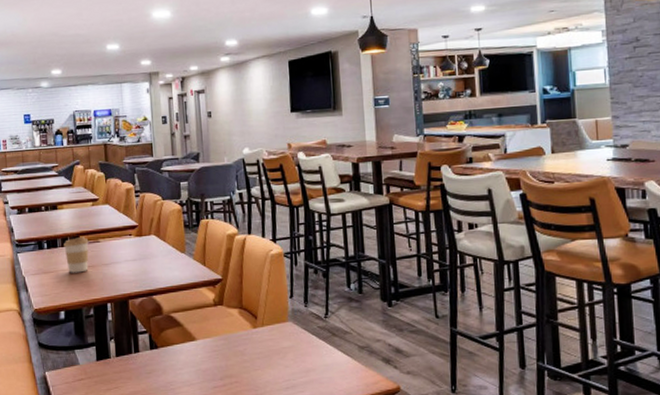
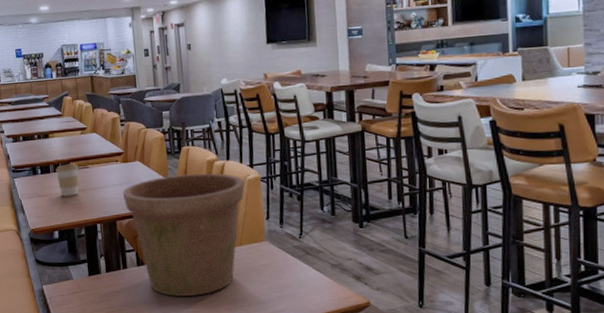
flower pot: none [135,248,268,383] -> present [122,173,246,297]

